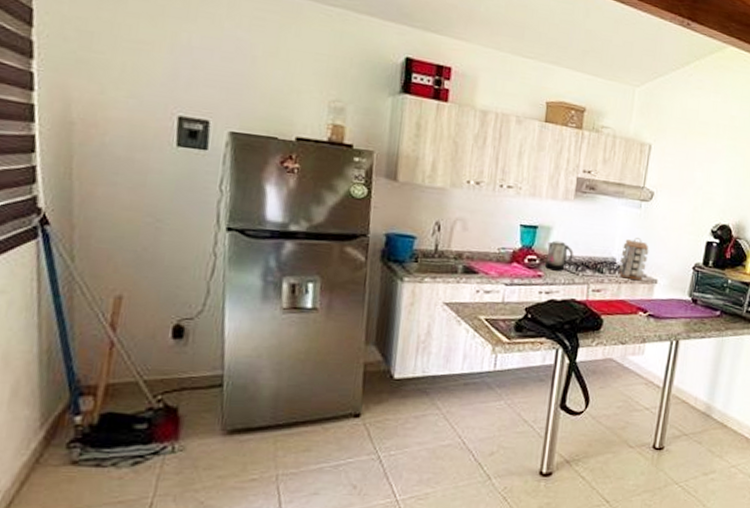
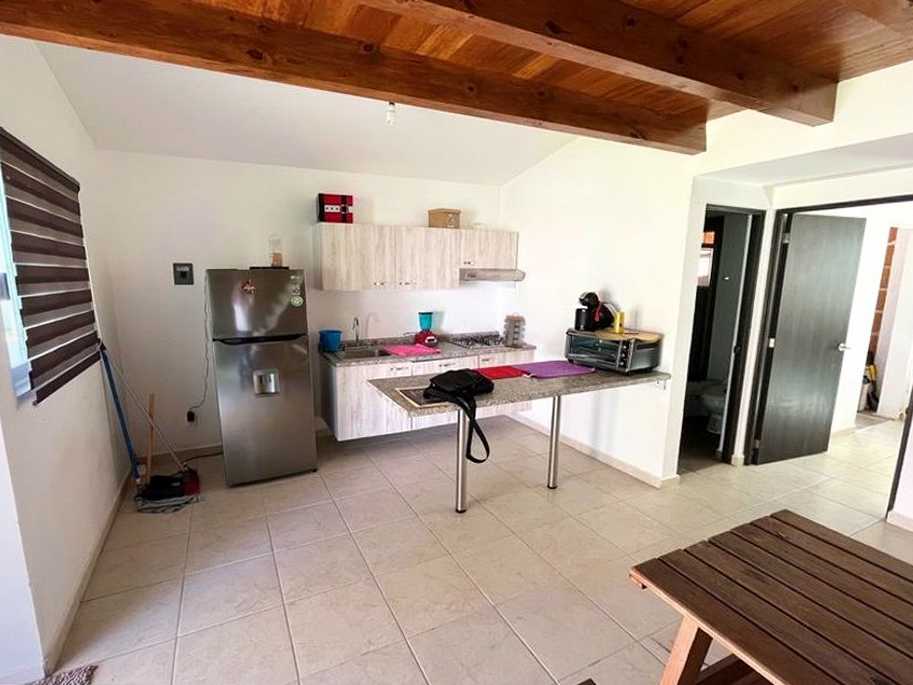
kettle: present [545,240,574,271] -> none [442,322,463,347]

